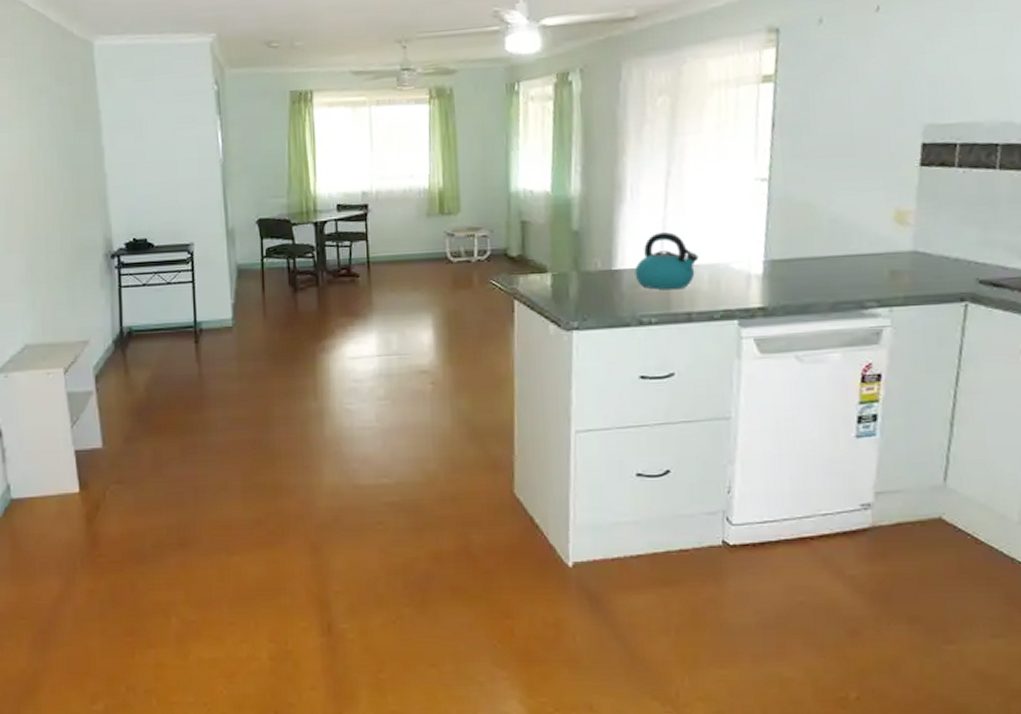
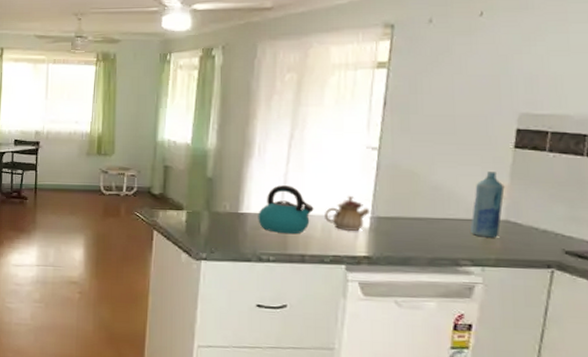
teapot: none [711,237,763,281] -> present [325,195,371,232]
bottle: none [875,196,911,273] -> present [470,172,505,238]

